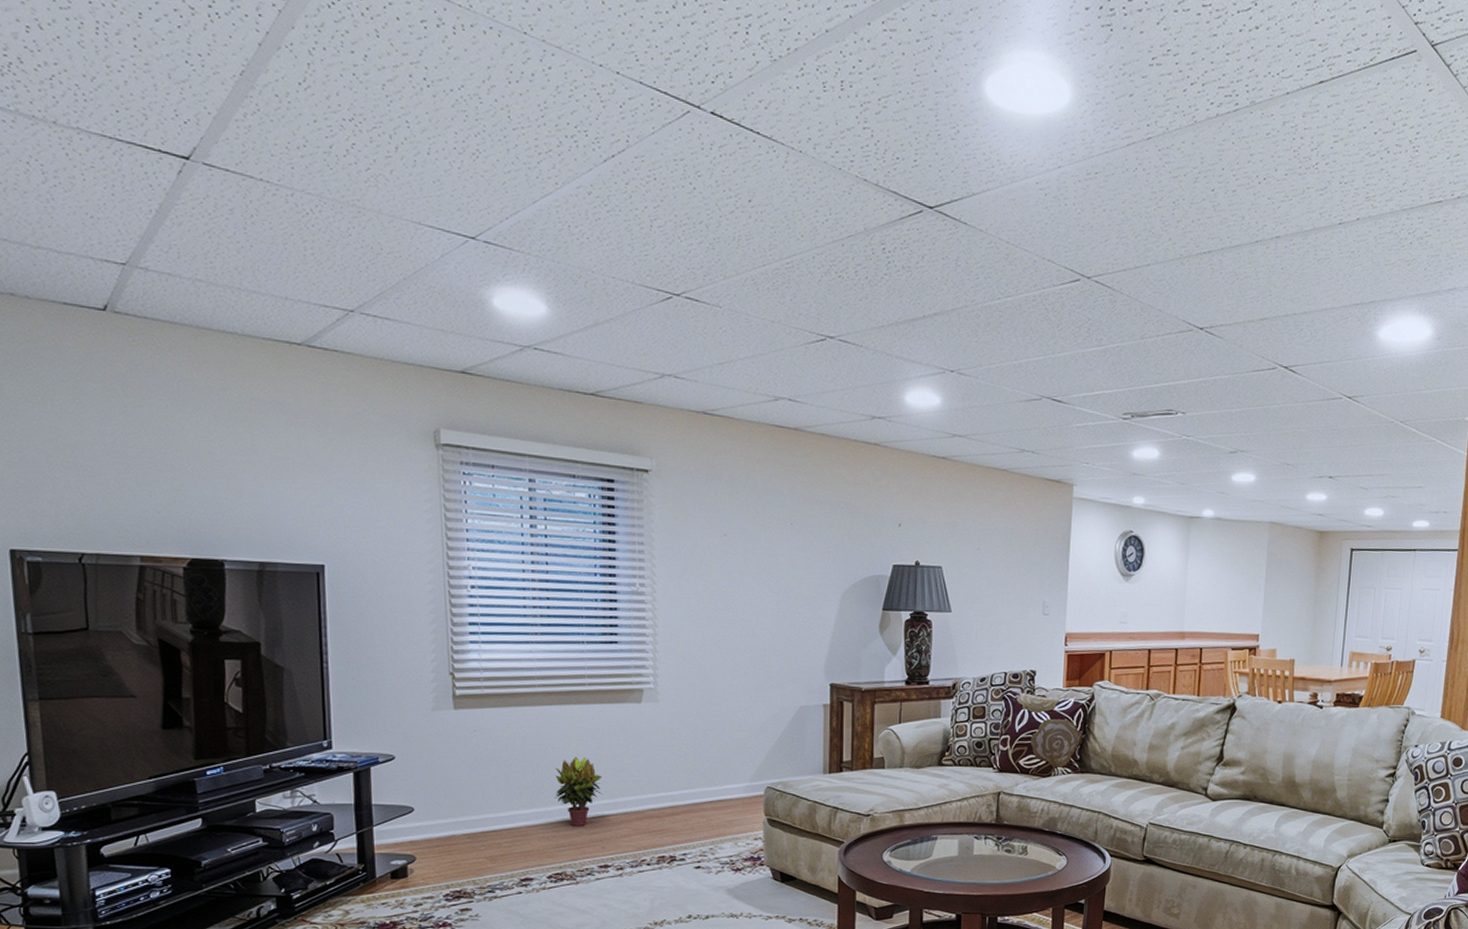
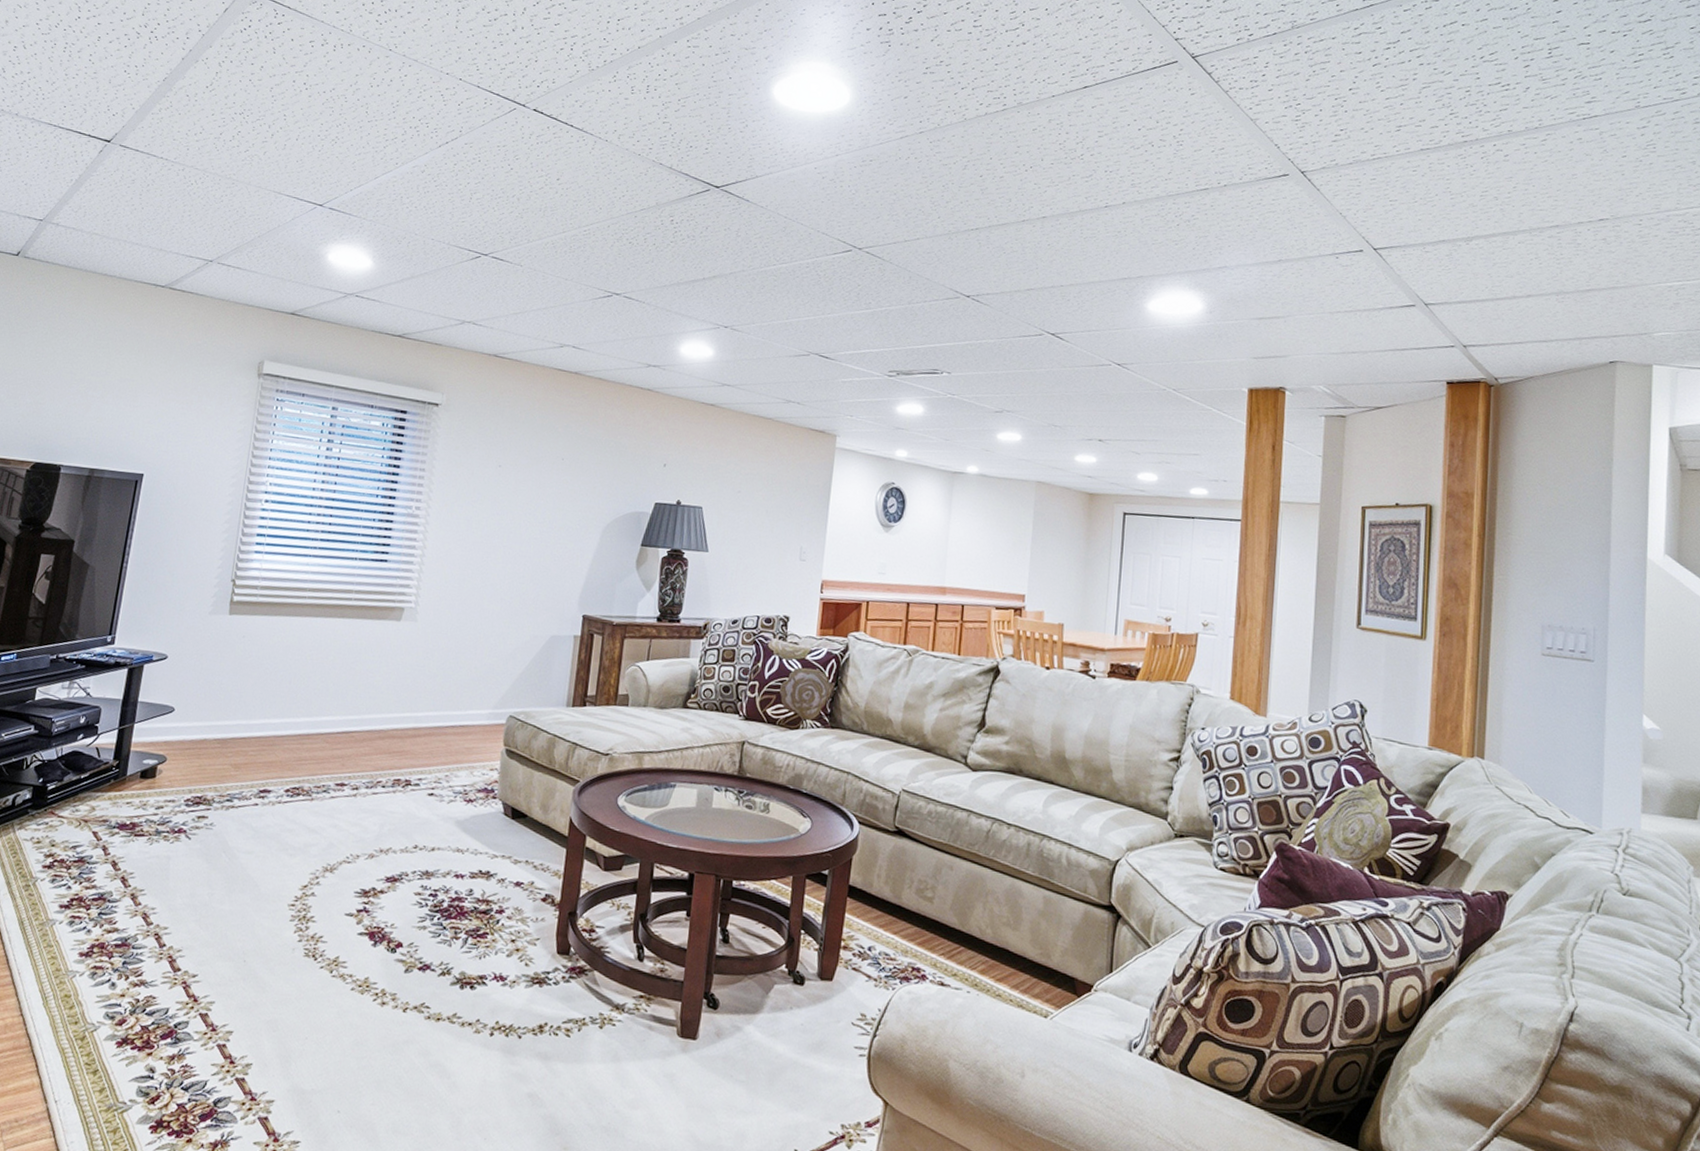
potted plant: present [554,756,603,826] -> none [304,669,354,741]

